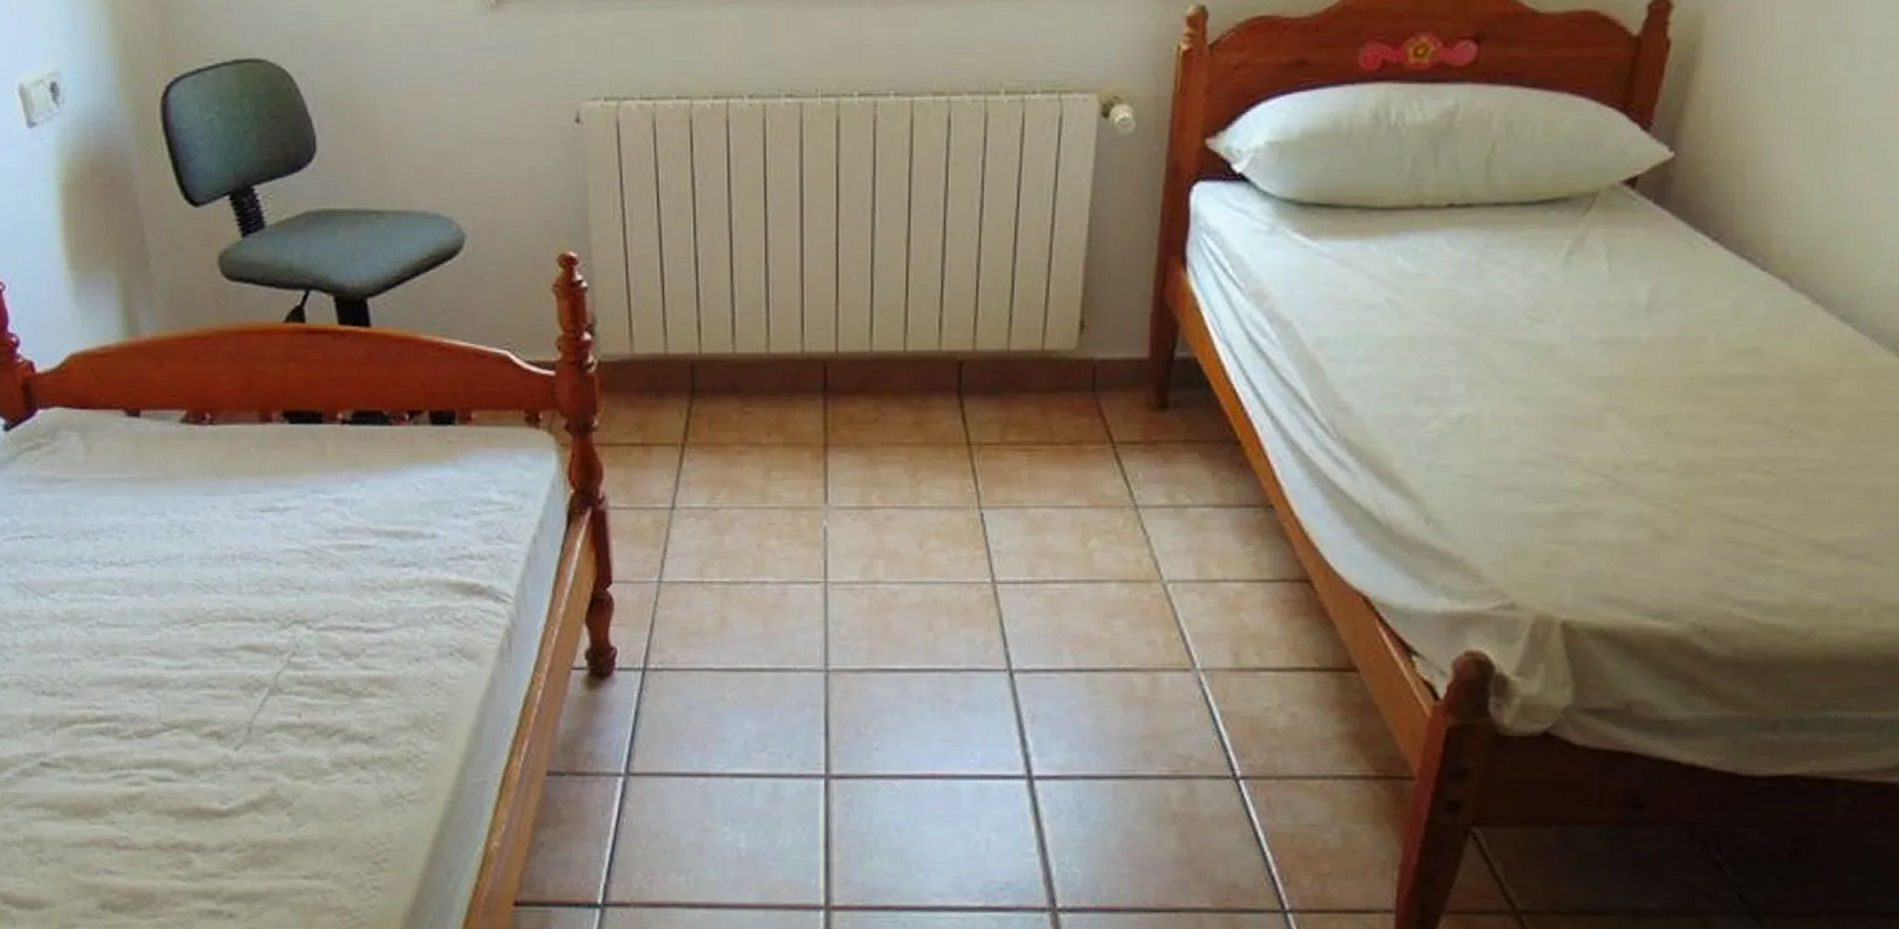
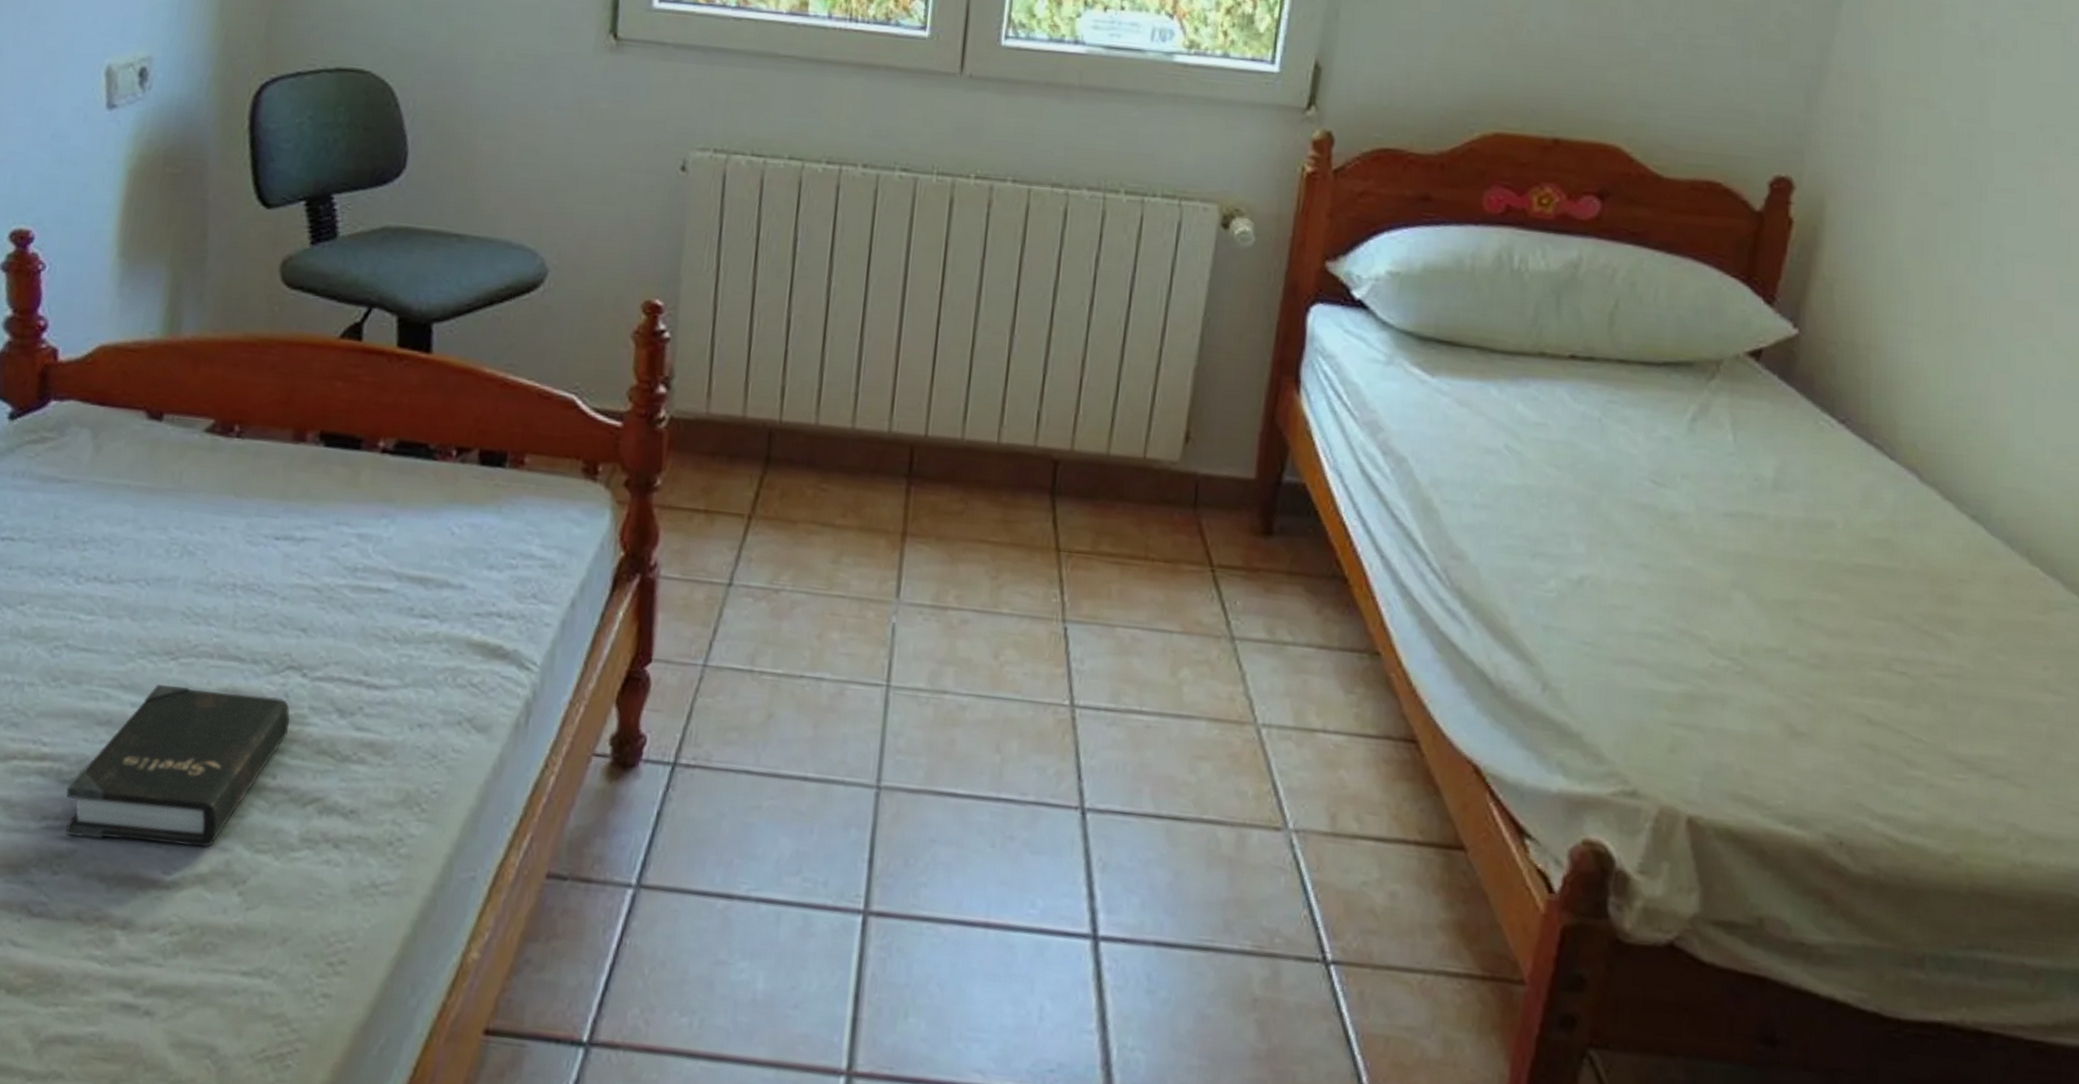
hardback book: none [125,649,305,782] -> present [65,685,291,847]

